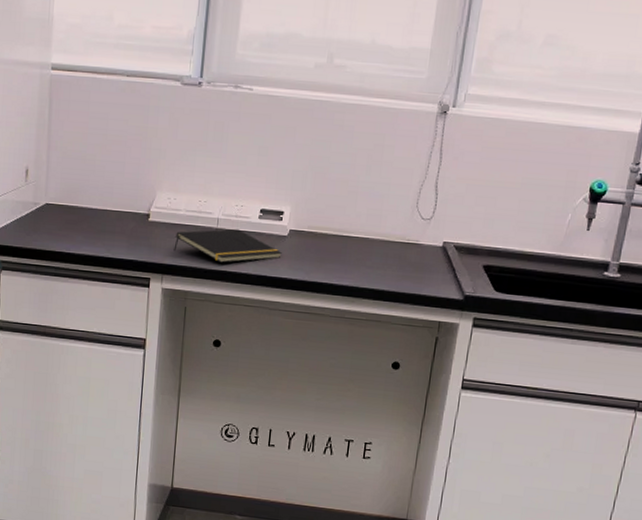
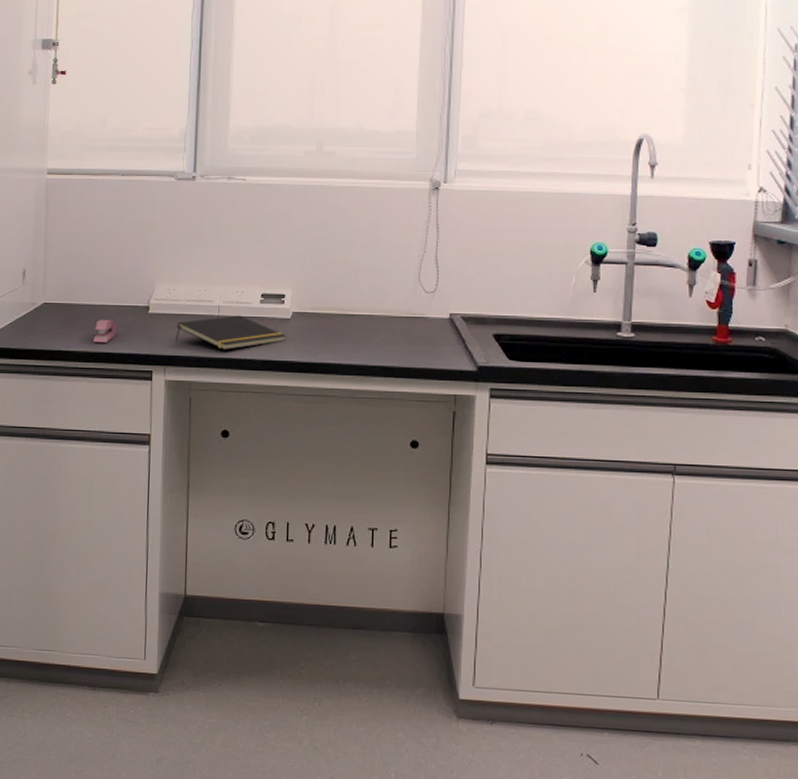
stapler: none [94,223,117,247] -> present [93,319,117,342]

